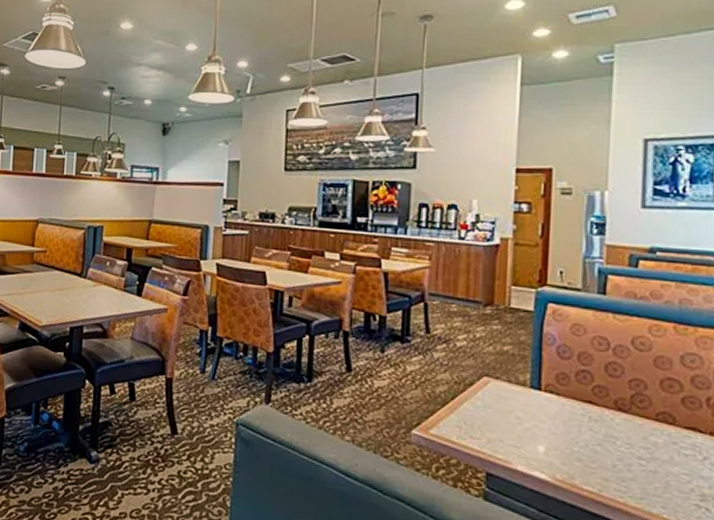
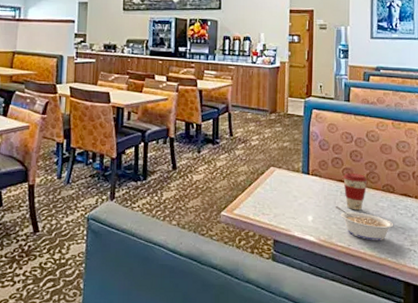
legume: none [579,436,673,490] -> present [335,206,394,241]
coffee cup: none [593,391,633,445] -> present [343,172,368,211]

